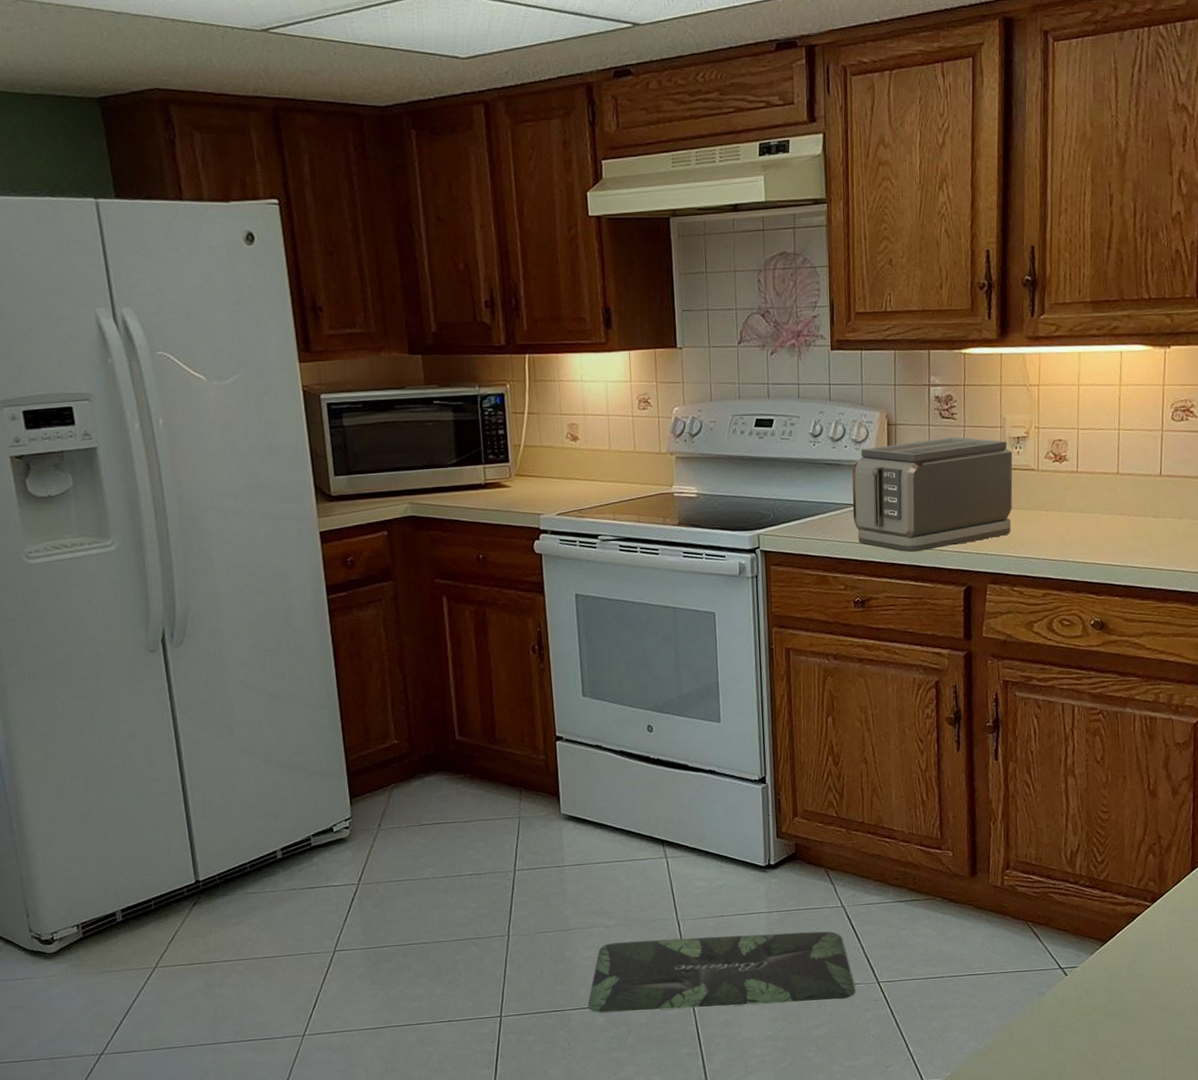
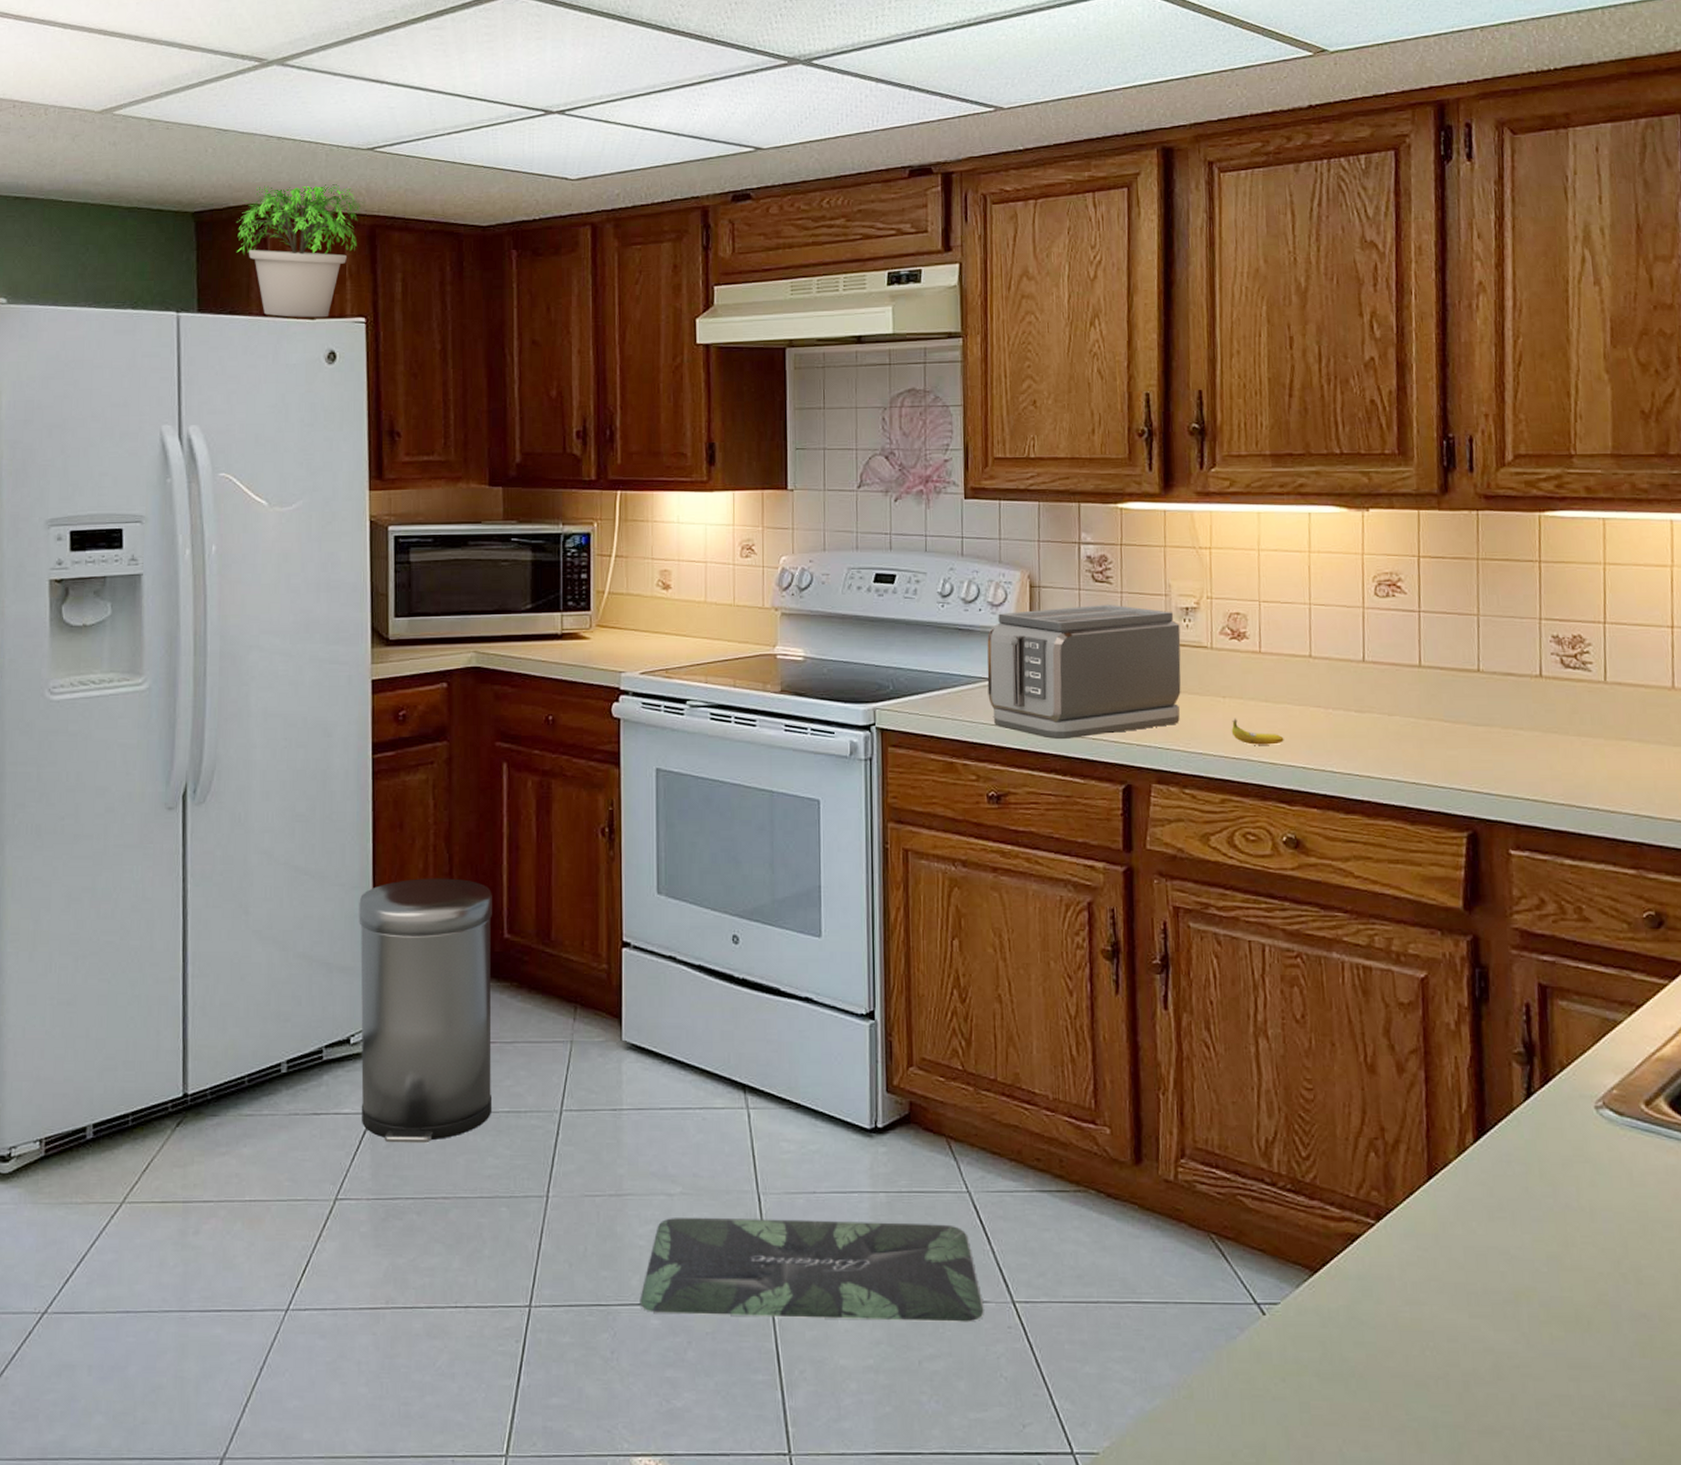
potted plant: none [144,67,266,201] -> present [236,184,366,318]
pedal bin: none [328,694,457,906] -> present [359,878,492,1144]
fruit: none [1052,527,1095,549] -> present [1231,718,1284,745]

